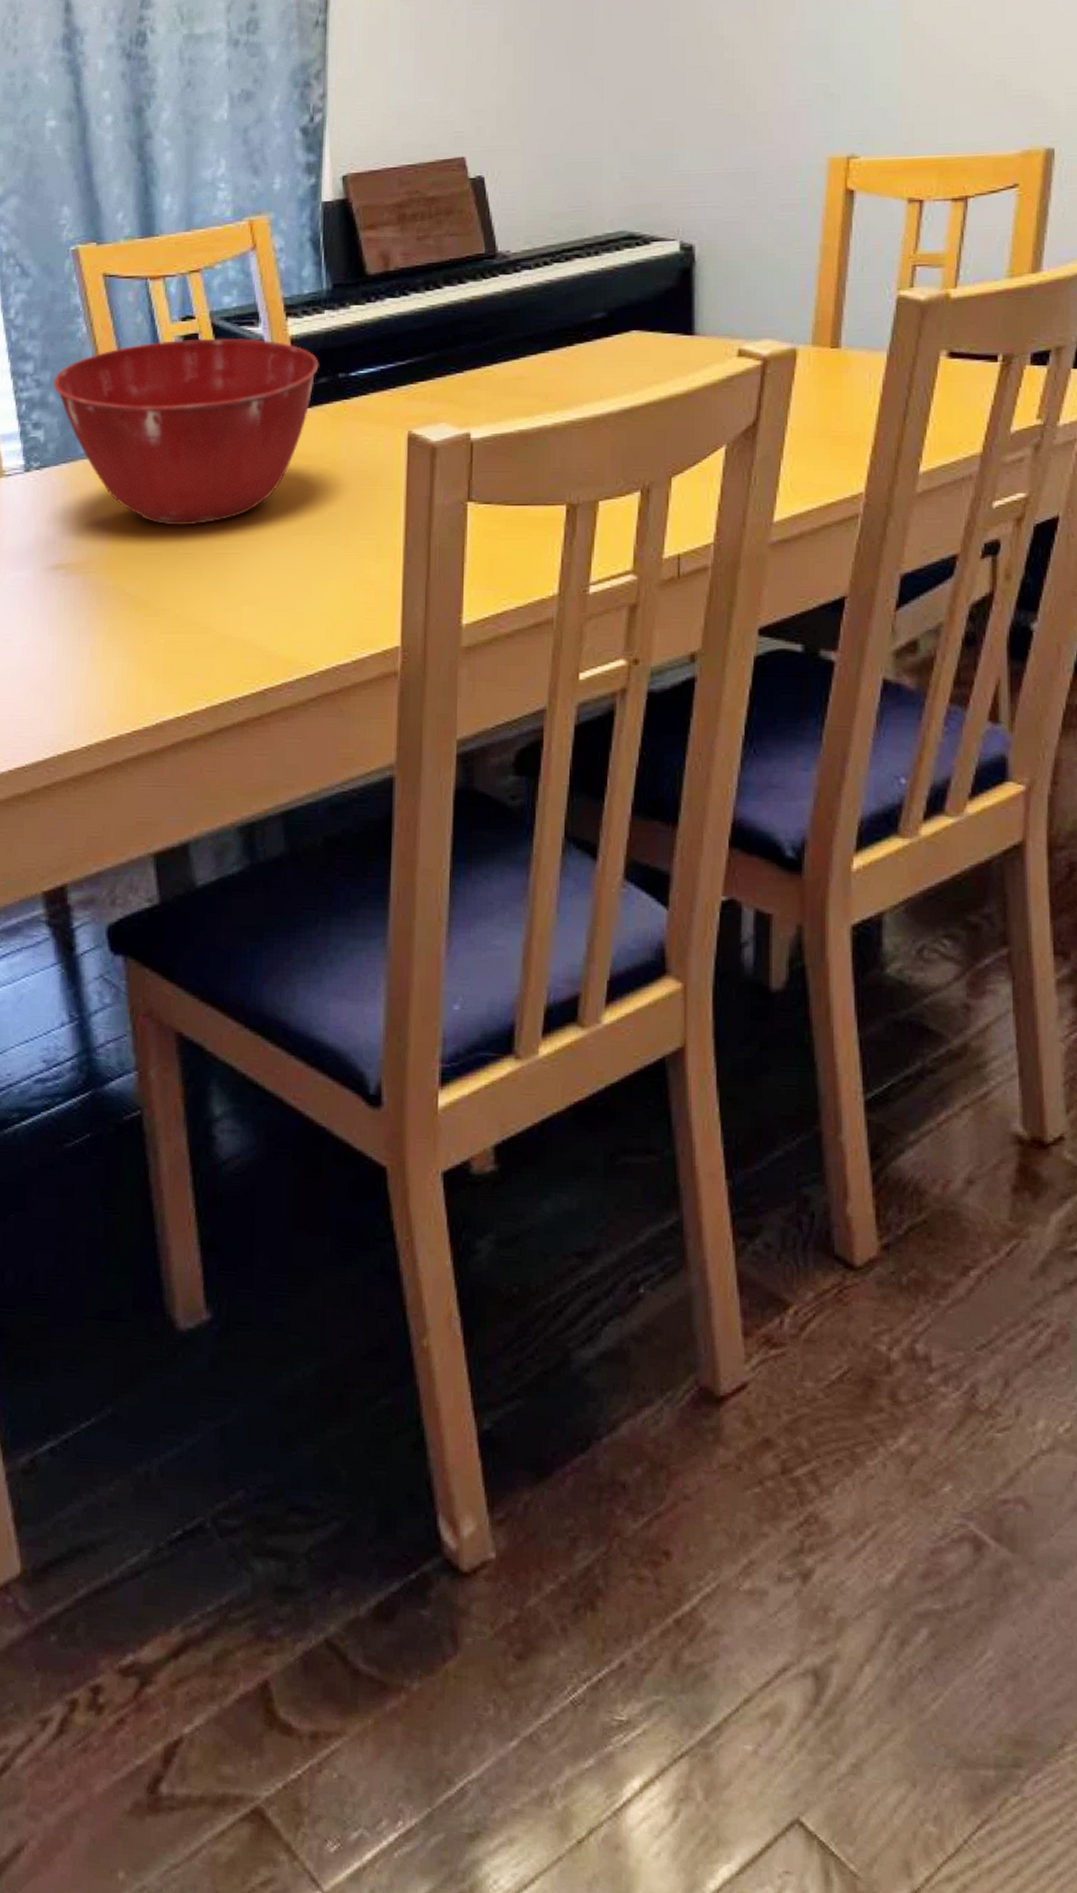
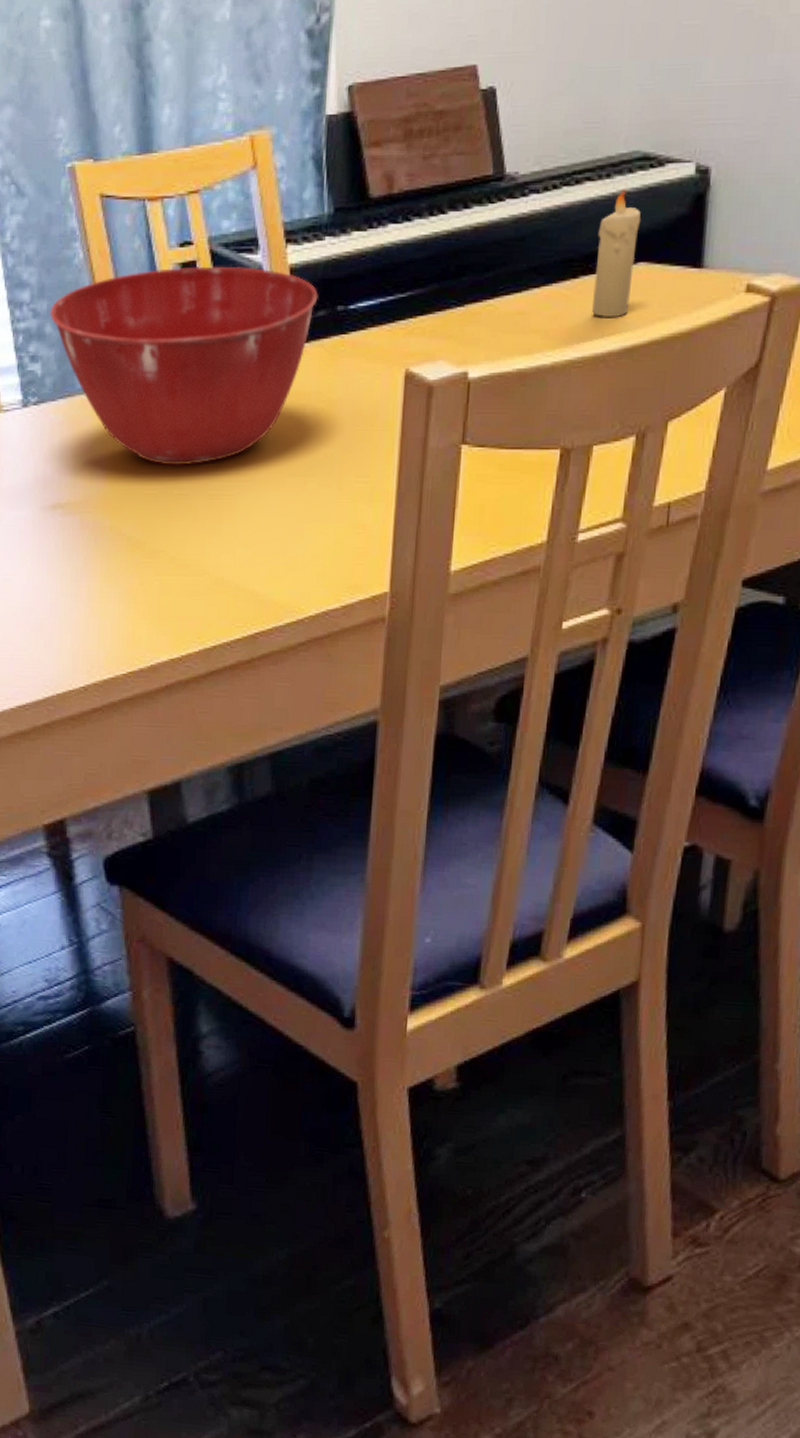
candle: none [589,265,631,381] -> present [592,189,642,317]

